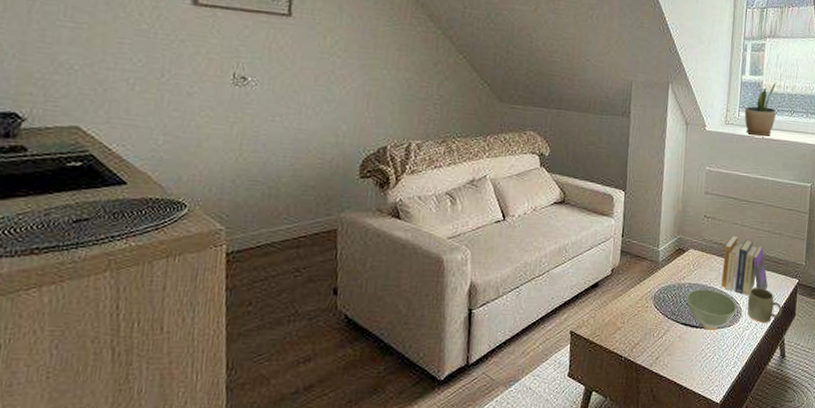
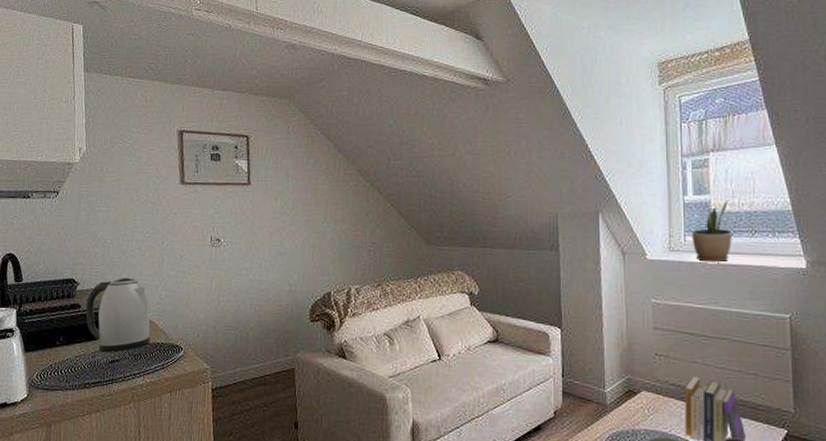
kettle: none [35,115,140,210] -> present [85,278,151,352]

